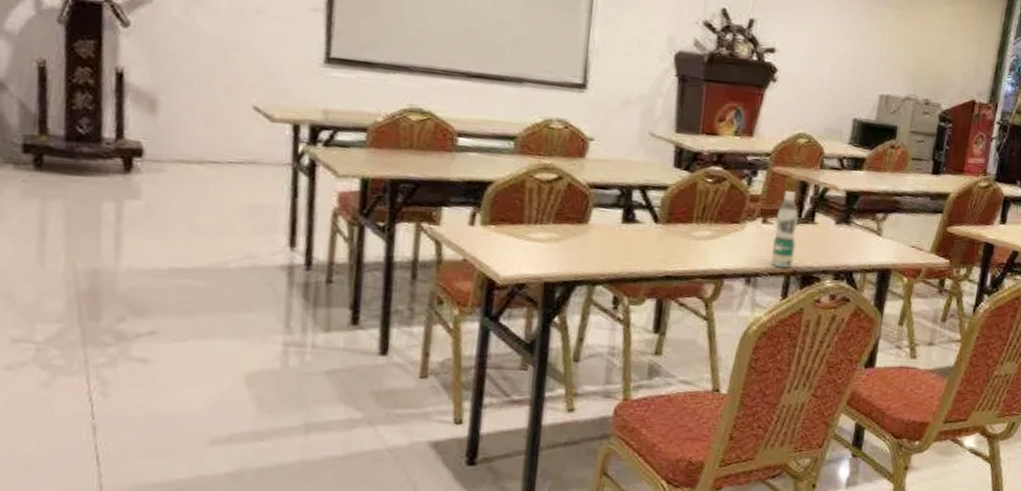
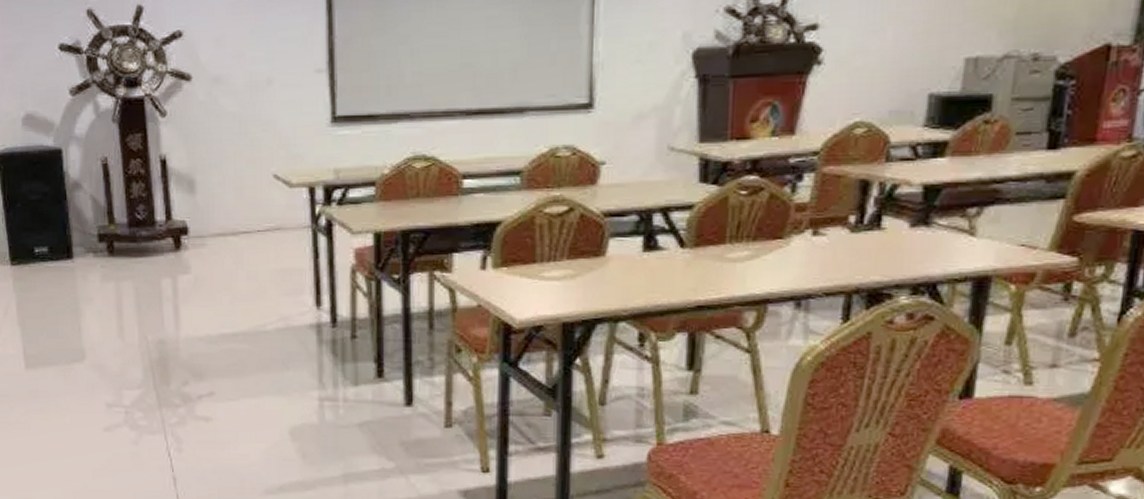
bottle: present [771,191,799,268] -> none [827,194,859,286]

